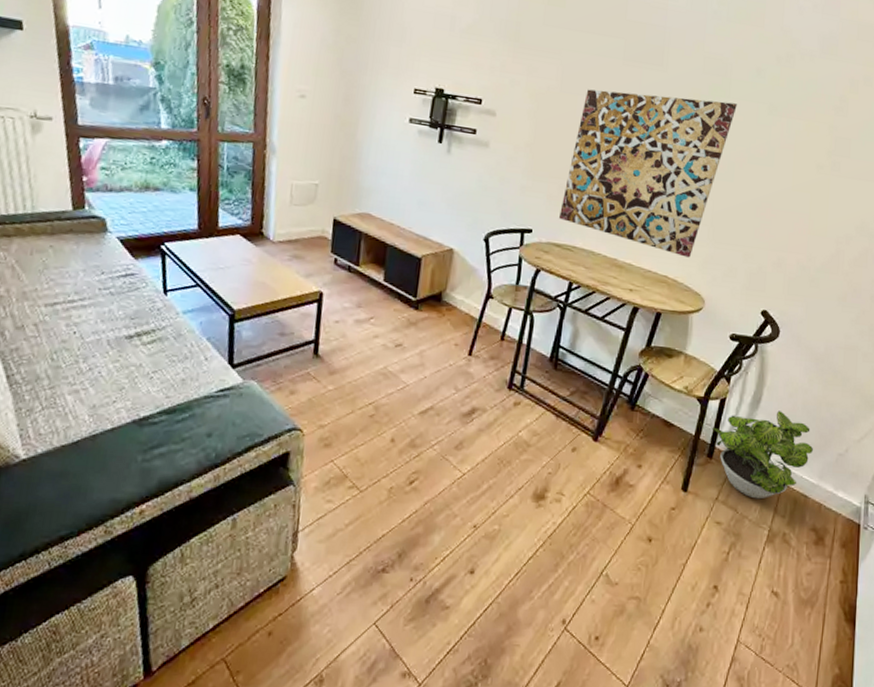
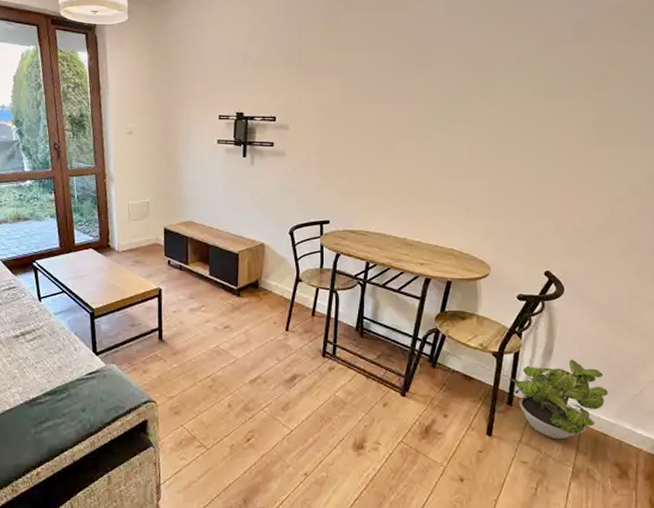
wall art: present [559,89,737,258] -> none [352,92,502,231]

